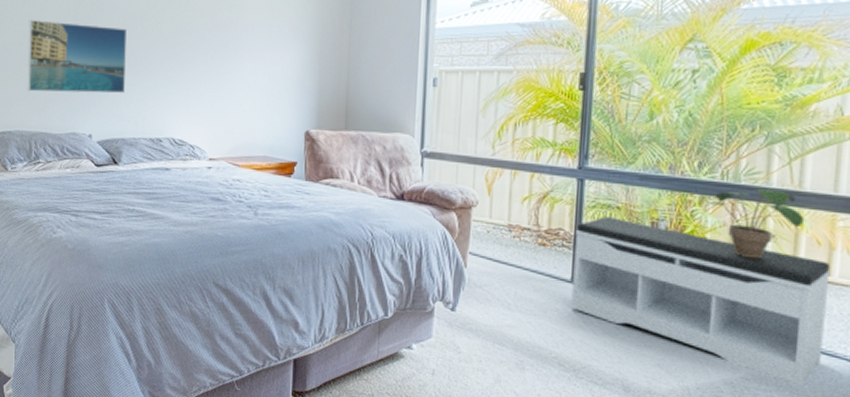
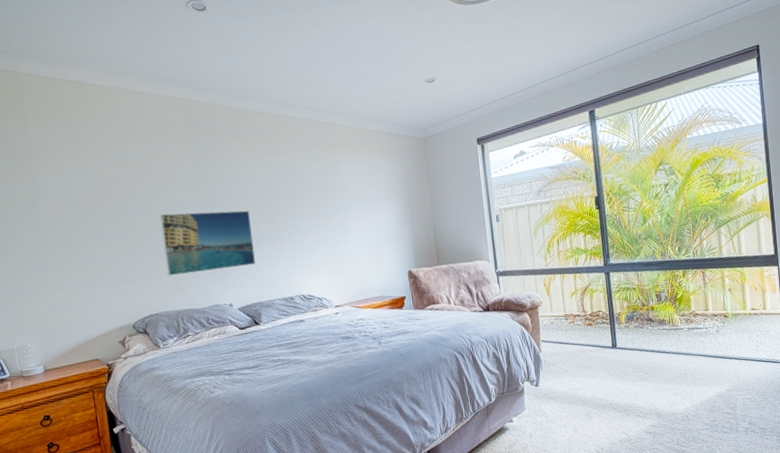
bench: present [571,217,831,384] -> none [609,296,770,386]
potted plant: present [701,188,804,259] -> none [684,257,745,308]

